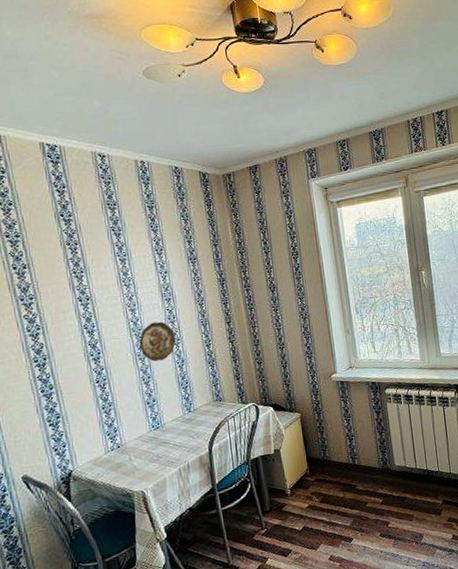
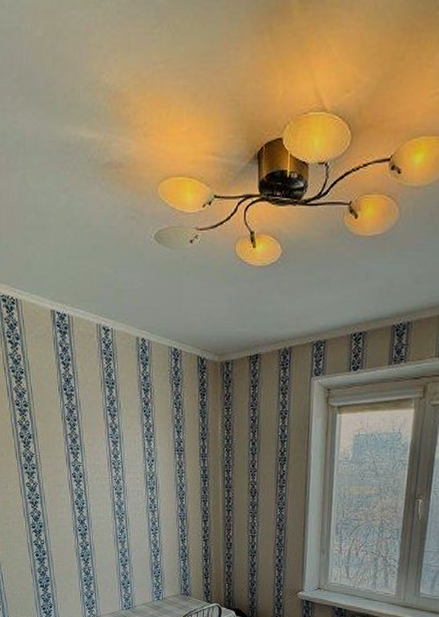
decorative plate: present [139,321,176,362] -> none [121,508,154,547]

